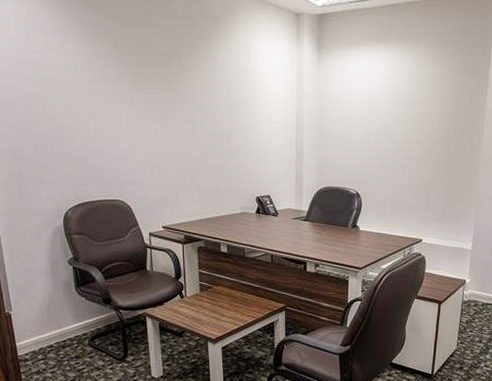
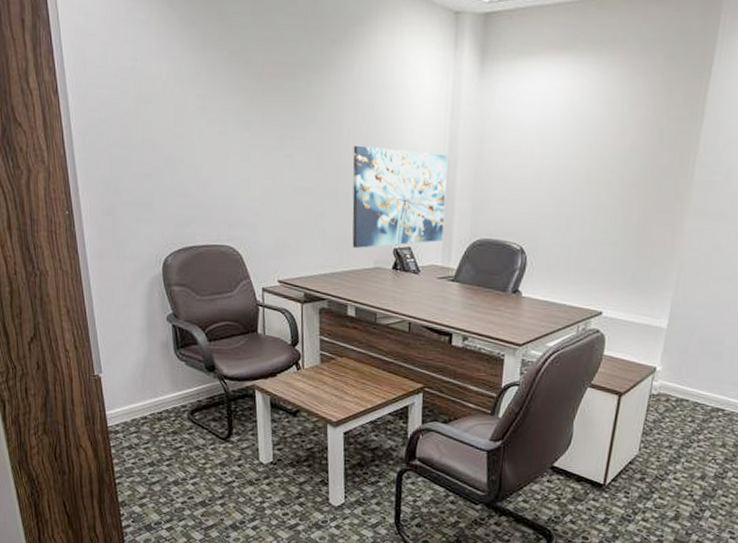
wall art: none [220,116,296,198] -> present [352,145,448,248]

